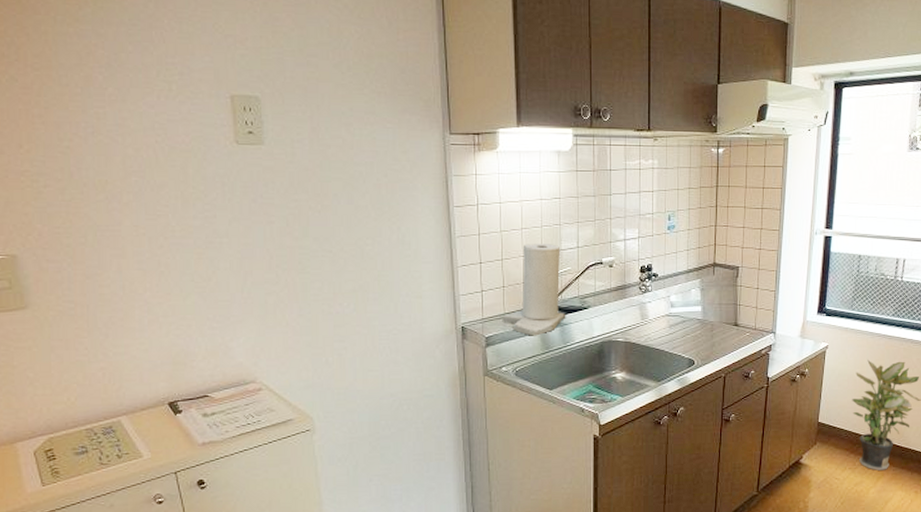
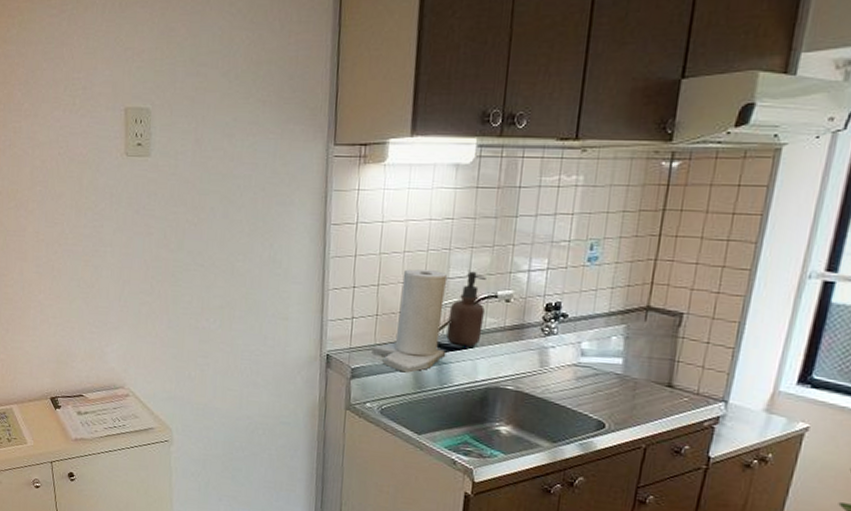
soap dispenser: none [565,243,593,308] -> present [446,271,486,347]

